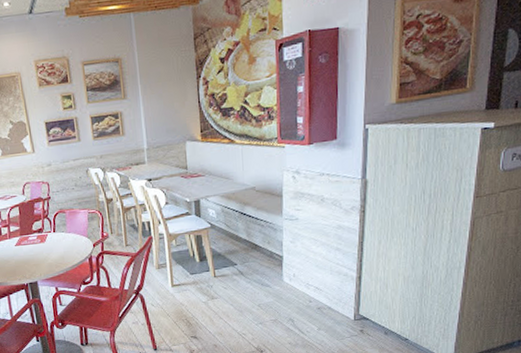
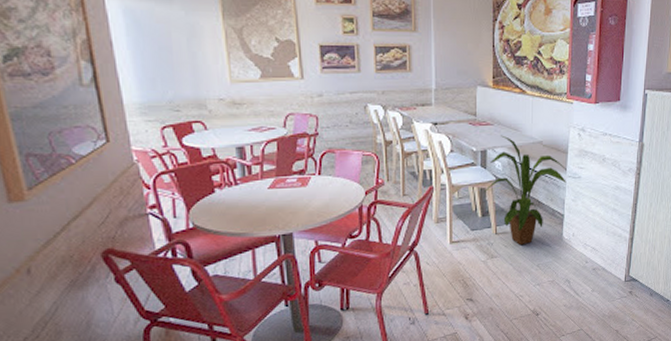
house plant: none [199,184,283,287] -> present [483,135,567,246]

